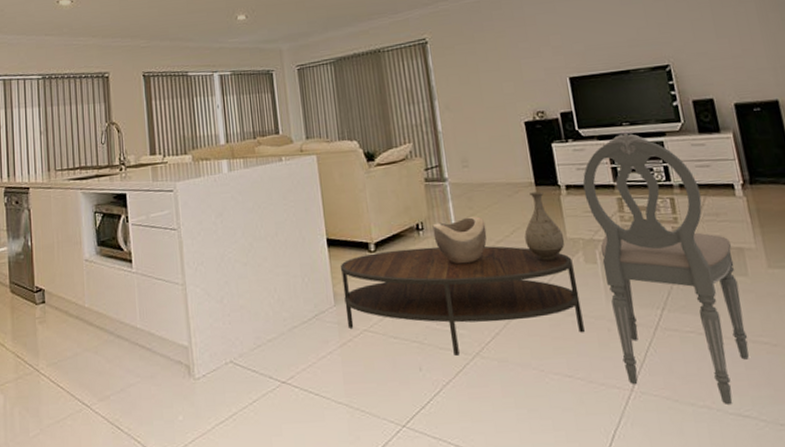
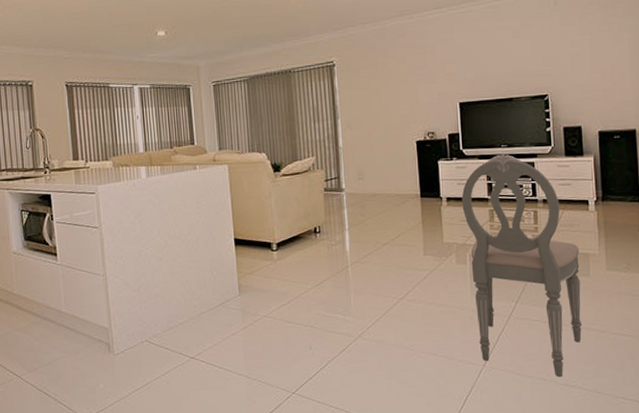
coffee table: present [340,246,585,356] -> none [245,247,450,337]
decorative bowl: present [432,216,487,264] -> none [328,222,375,263]
vase: present [524,191,565,261] -> none [407,202,441,261]

